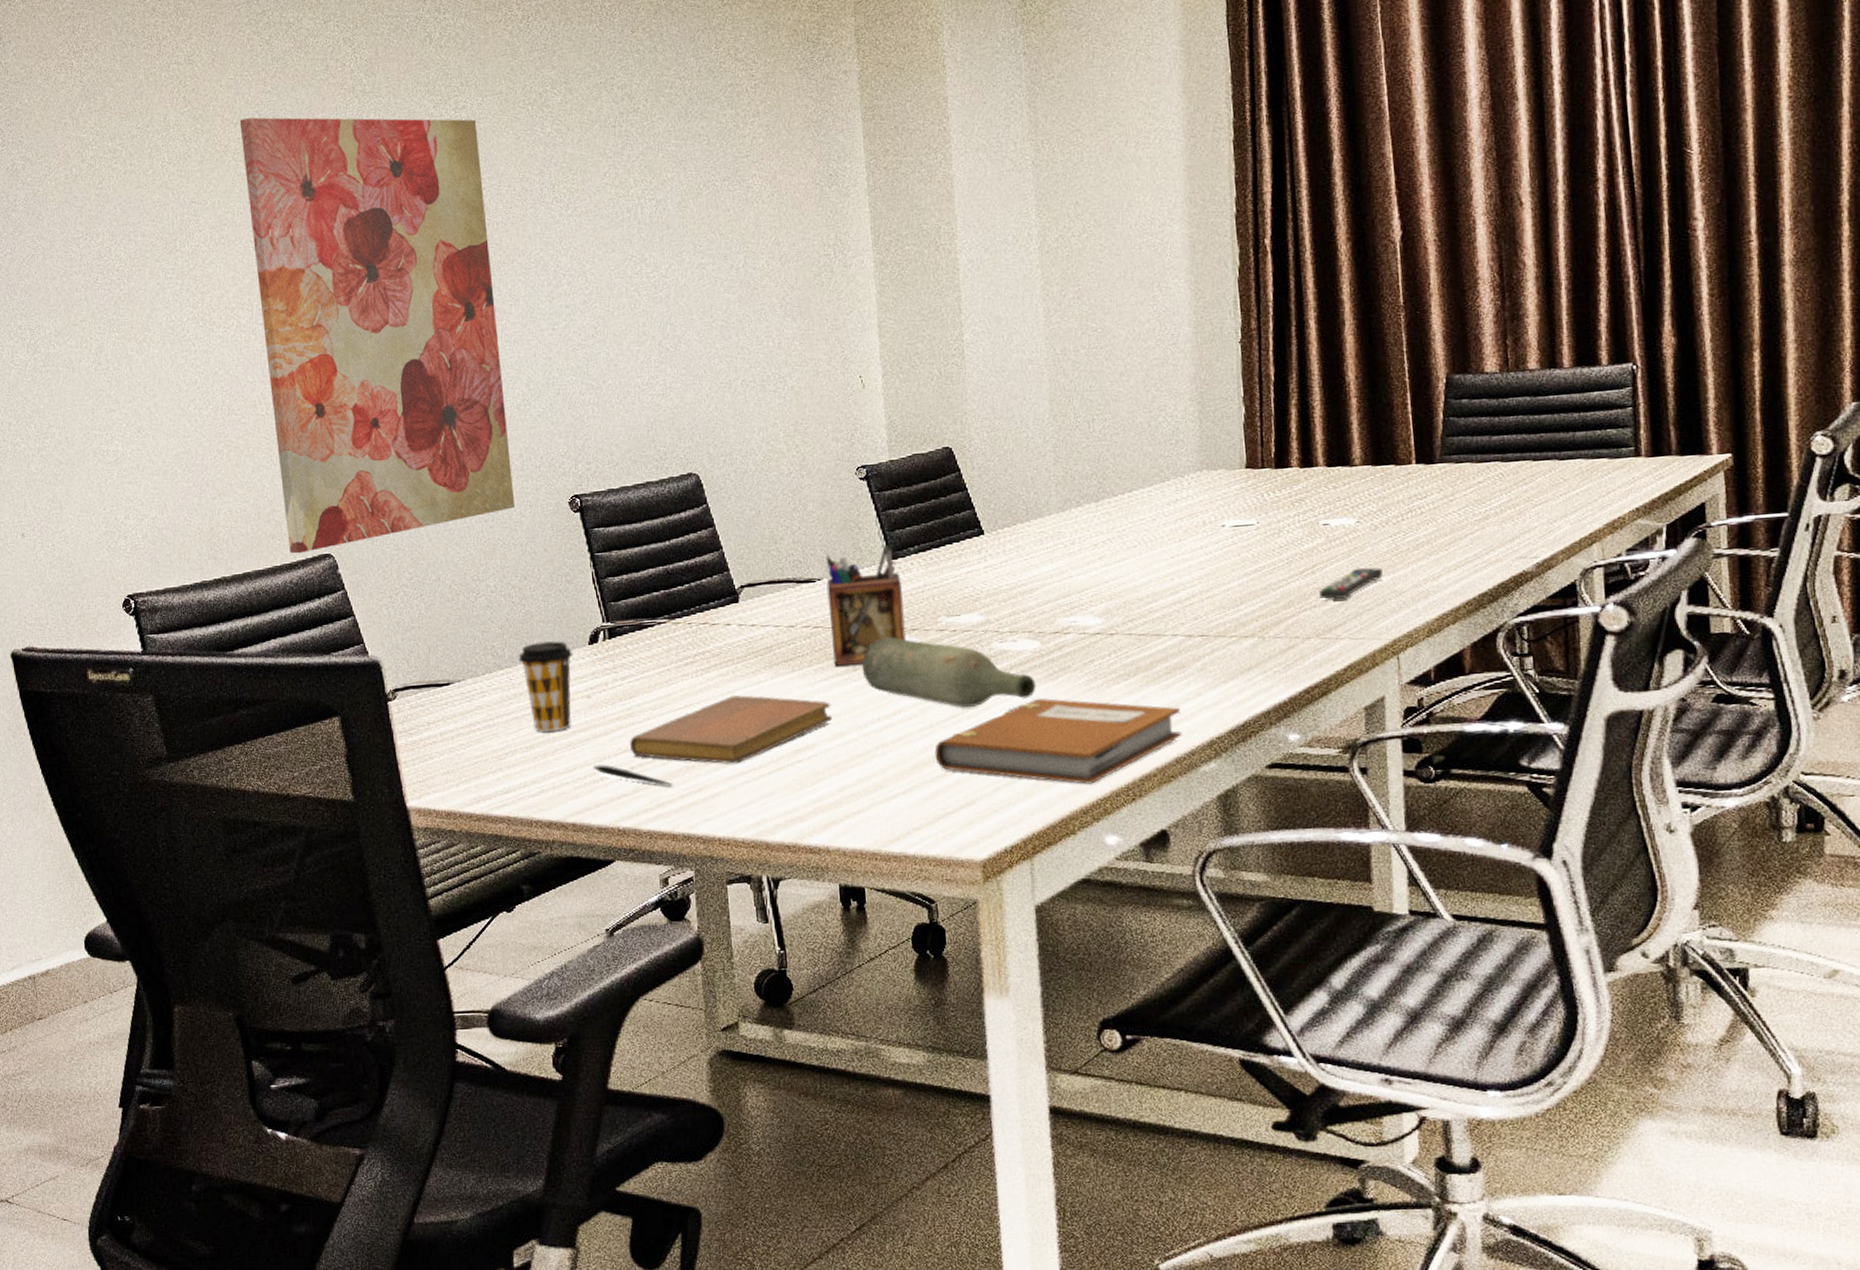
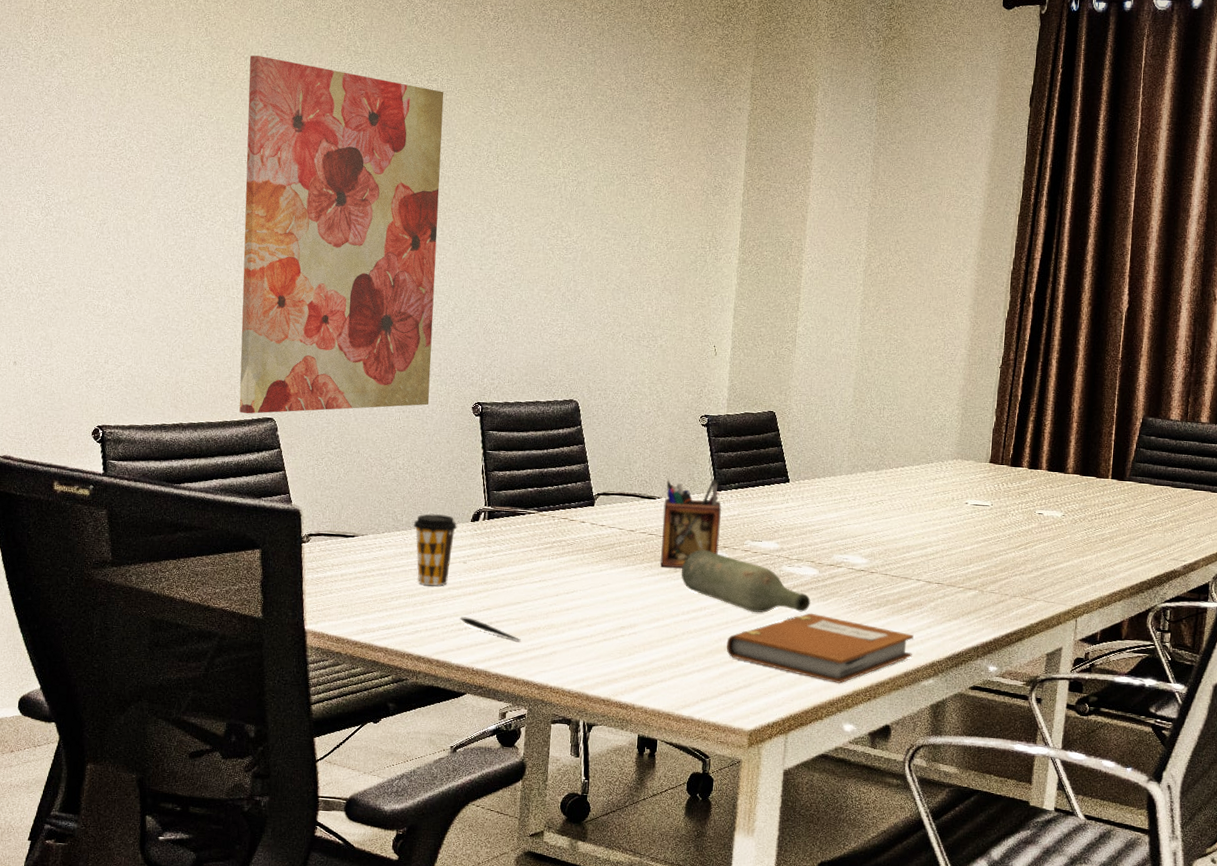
notebook: present [630,694,832,764] -> none [492,577,653,631]
remote control: present [1319,567,1384,600] -> none [1027,549,1076,571]

